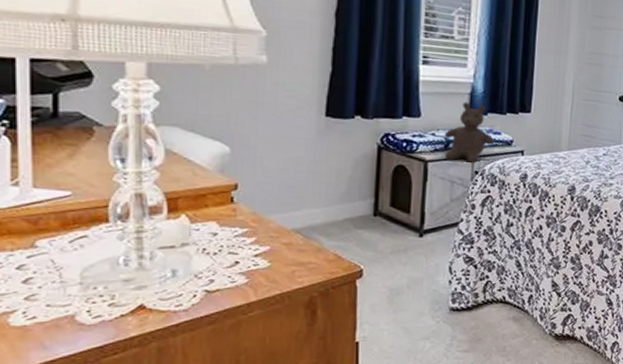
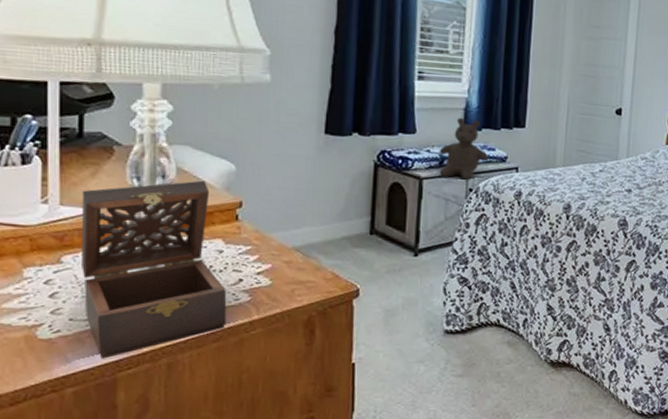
jewelry box: none [58,162,222,345] -> present [81,180,227,359]

